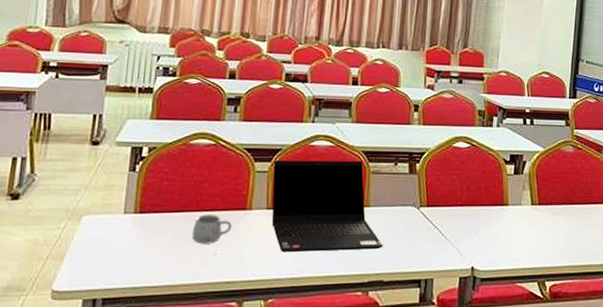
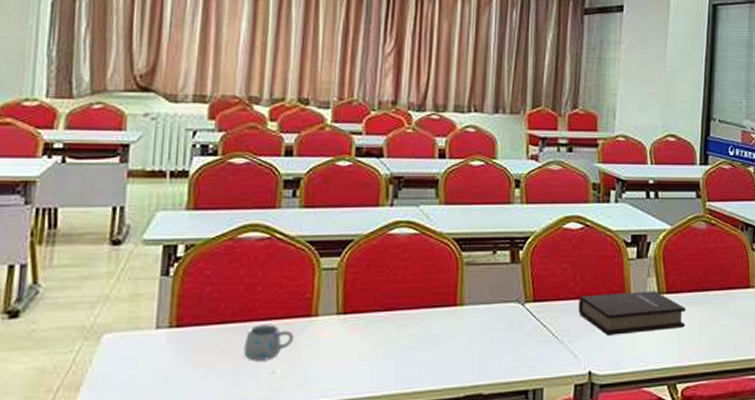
laptop computer: present [271,160,383,253] -> none [343,250,481,366]
book: none [464,202,555,238] -> present [578,291,686,335]

